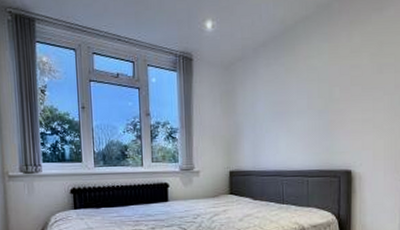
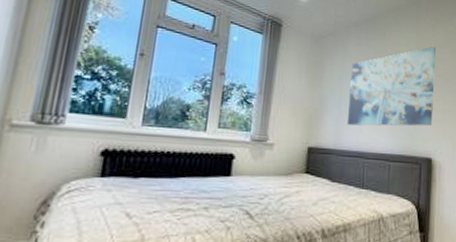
wall art: none [263,52,353,147] -> present [346,46,437,126]

